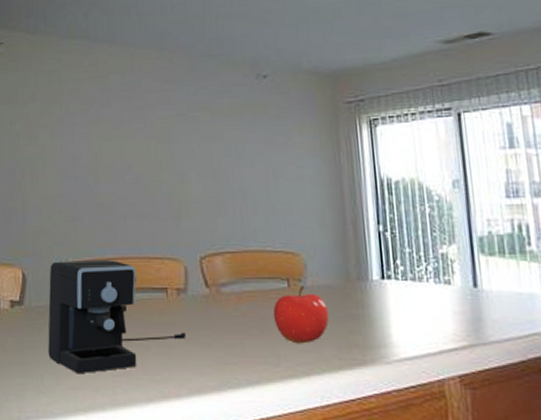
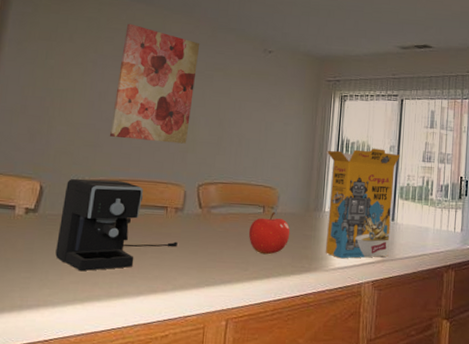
wall art: none [88,69,179,208] -> present [109,23,200,144]
cereal box: none [361,186,478,346] -> present [325,148,400,259]

